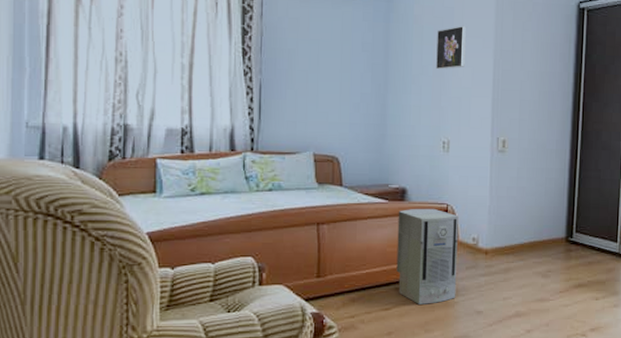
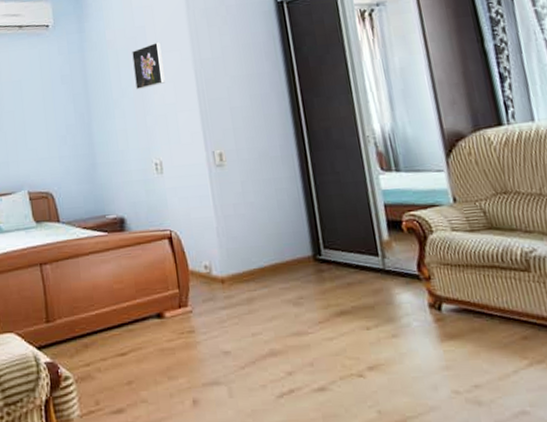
air purifier: present [396,208,459,304] -> none [119,236,197,347]

